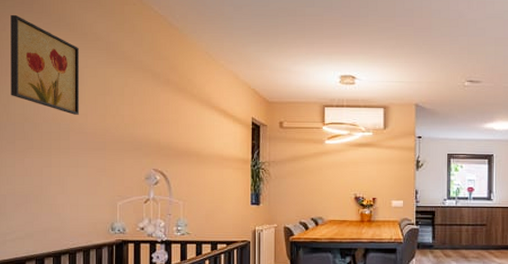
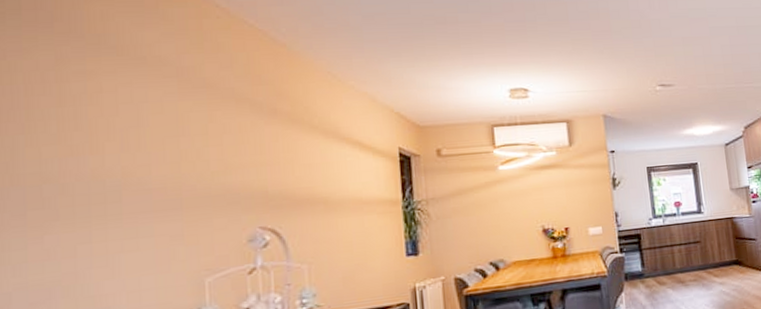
wall art: present [10,14,79,115] -> none [14,37,136,167]

